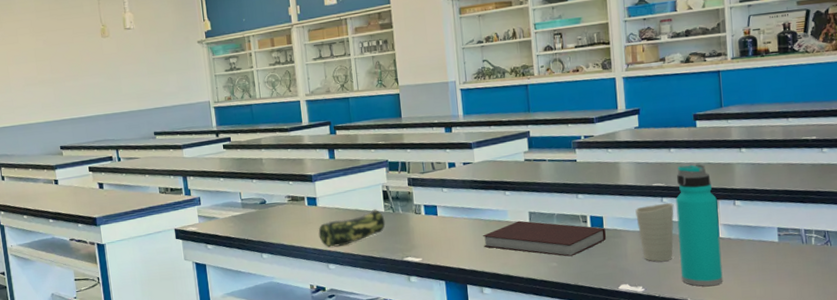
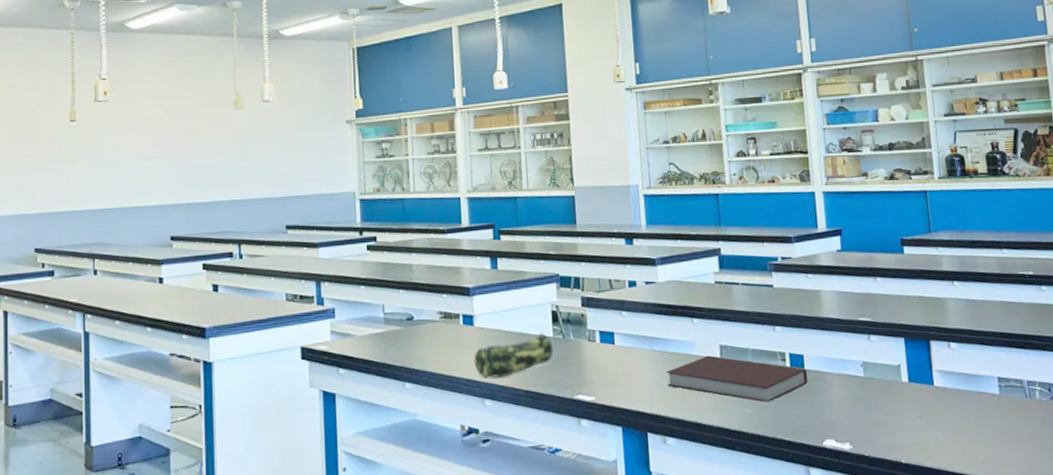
cup: present [635,202,674,262] -> none [840,341,884,413]
water bottle: present [675,164,723,286] -> none [884,297,941,446]

